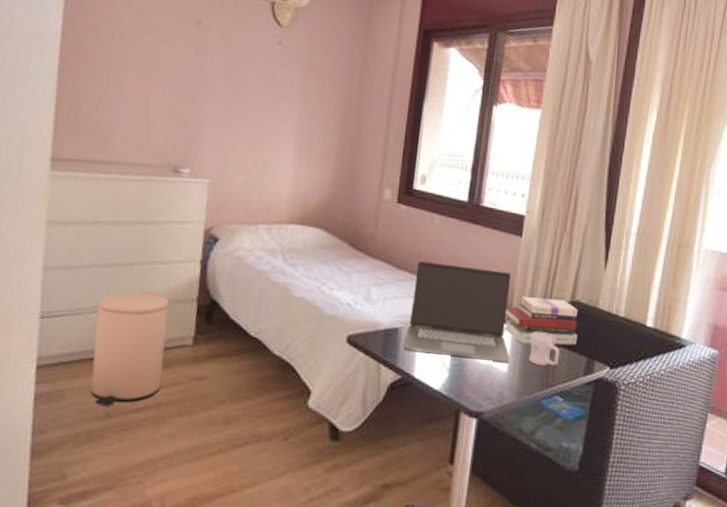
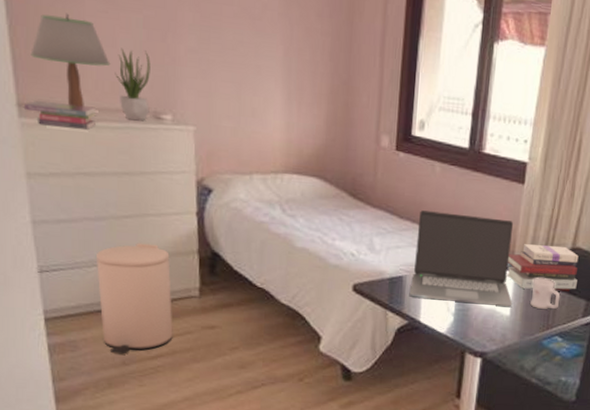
books: none [57,156,121,183] -> present [25,101,96,131]
table lamp: none [71,80,141,162] -> present [30,13,111,107]
potted plant: none [143,110,178,175] -> present [115,48,151,121]

